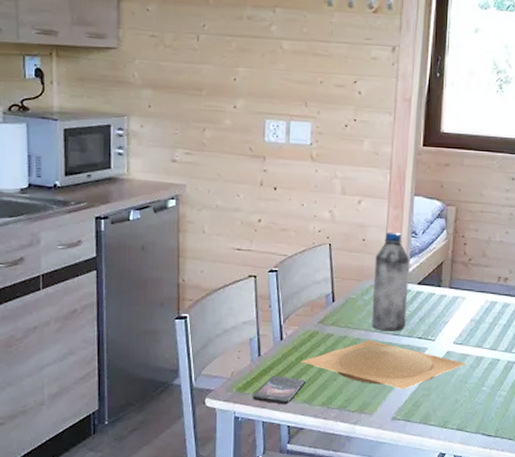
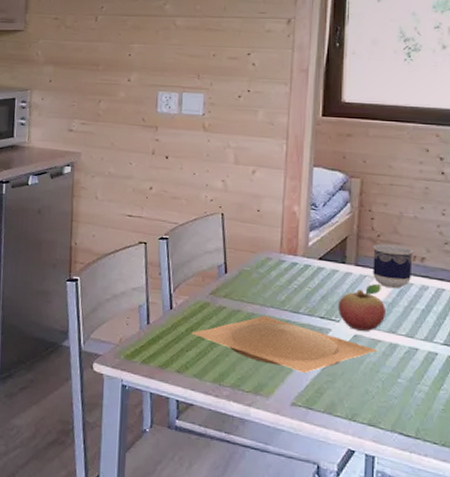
smartphone: present [253,375,305,405] -> none [141,345,196,378]
water bottle: present [371,232,409,332] -> none [267,203,309,309]
fruit: none [434,304,474,347] -> present [338,284,385,331]
cup: none [464,267,499,308] -> present [373,244,414,289]

